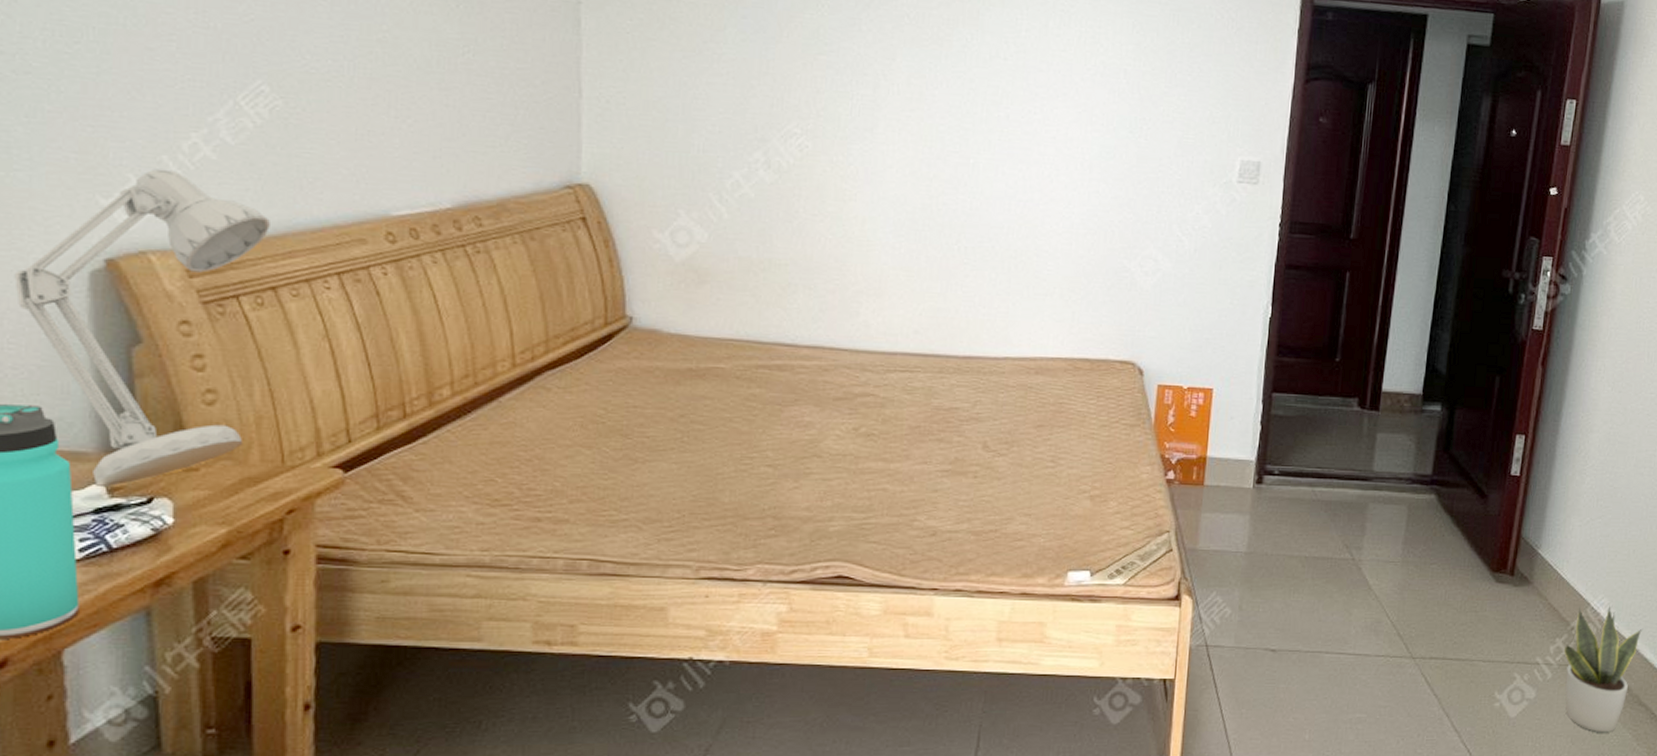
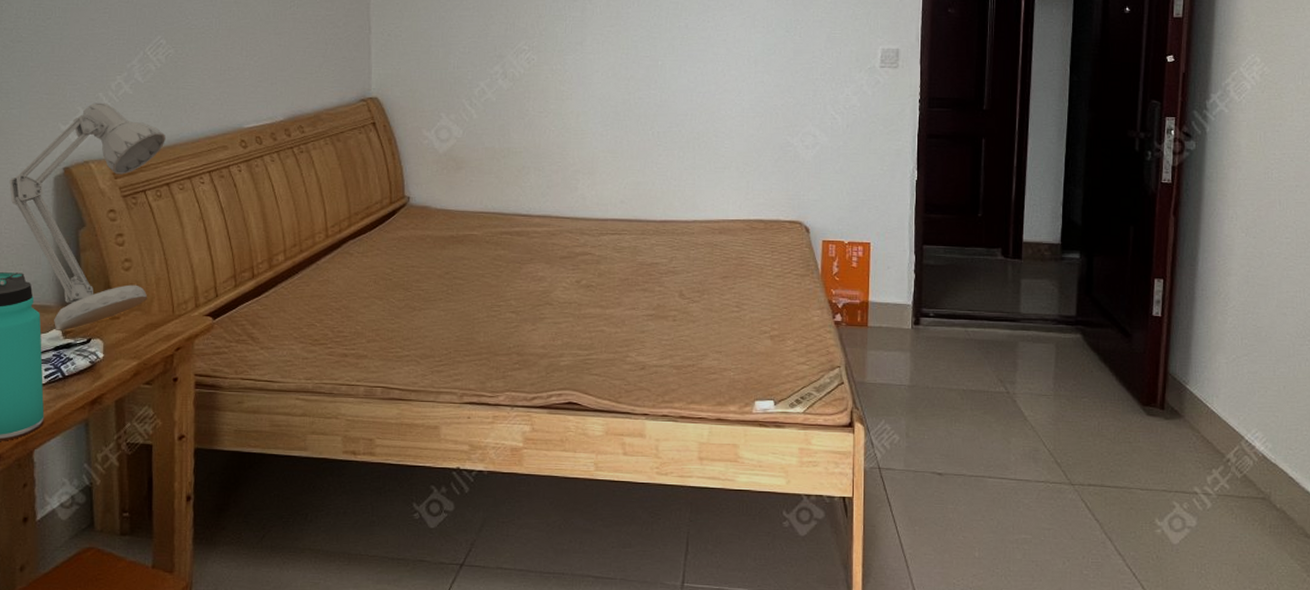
potted plant: present [1563,605,1642,733] -> none [1221,439,1301,563]

